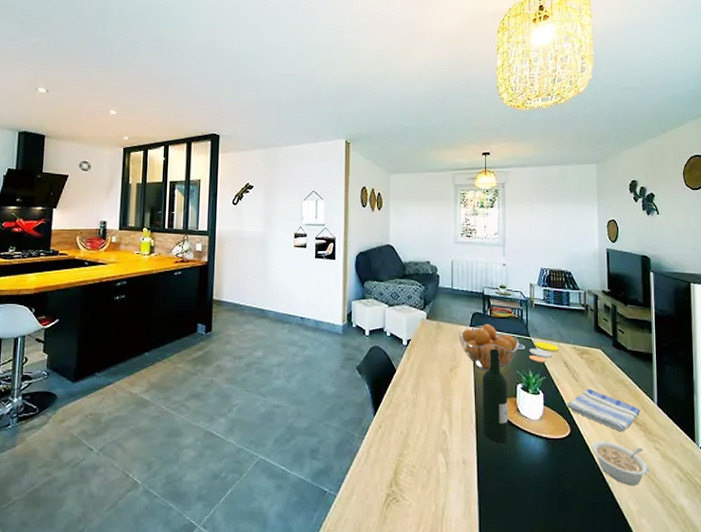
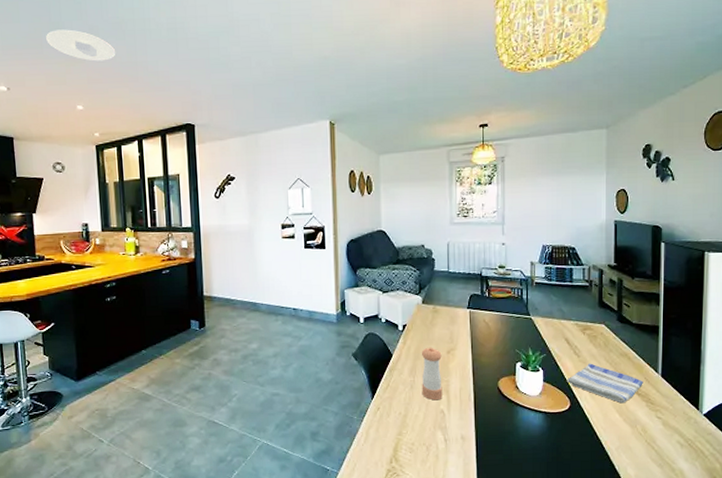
recessed light: none [90,42,153,73] -> present [46,29,116,62]
pepper shaker: none [424,364,445,420] -> present [421,347,443,401]
fruit basket: present [458,324,519,371] -> none [455,305,518,352]
wine bottle: present [482,348,508,443] -> none [480,328,506,419]
plate: present [515,342,559,363] -> none [514,320,560,341]
legume: present [592,441,649,485] -> none [592,412,650,453]

